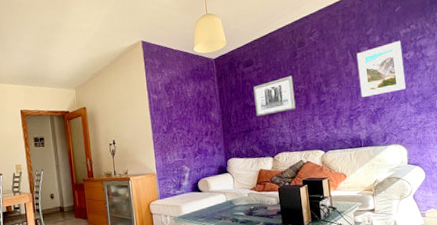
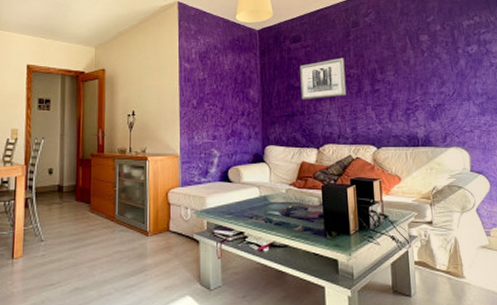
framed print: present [356,40,406,98] -> none [415,32,469,91]

